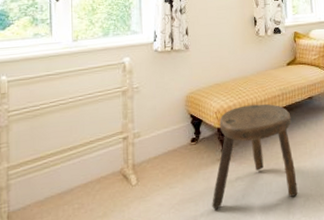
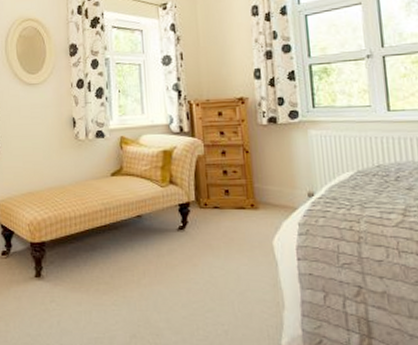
stool: present [212,104,298,210] -> none [24,219,123,333]

